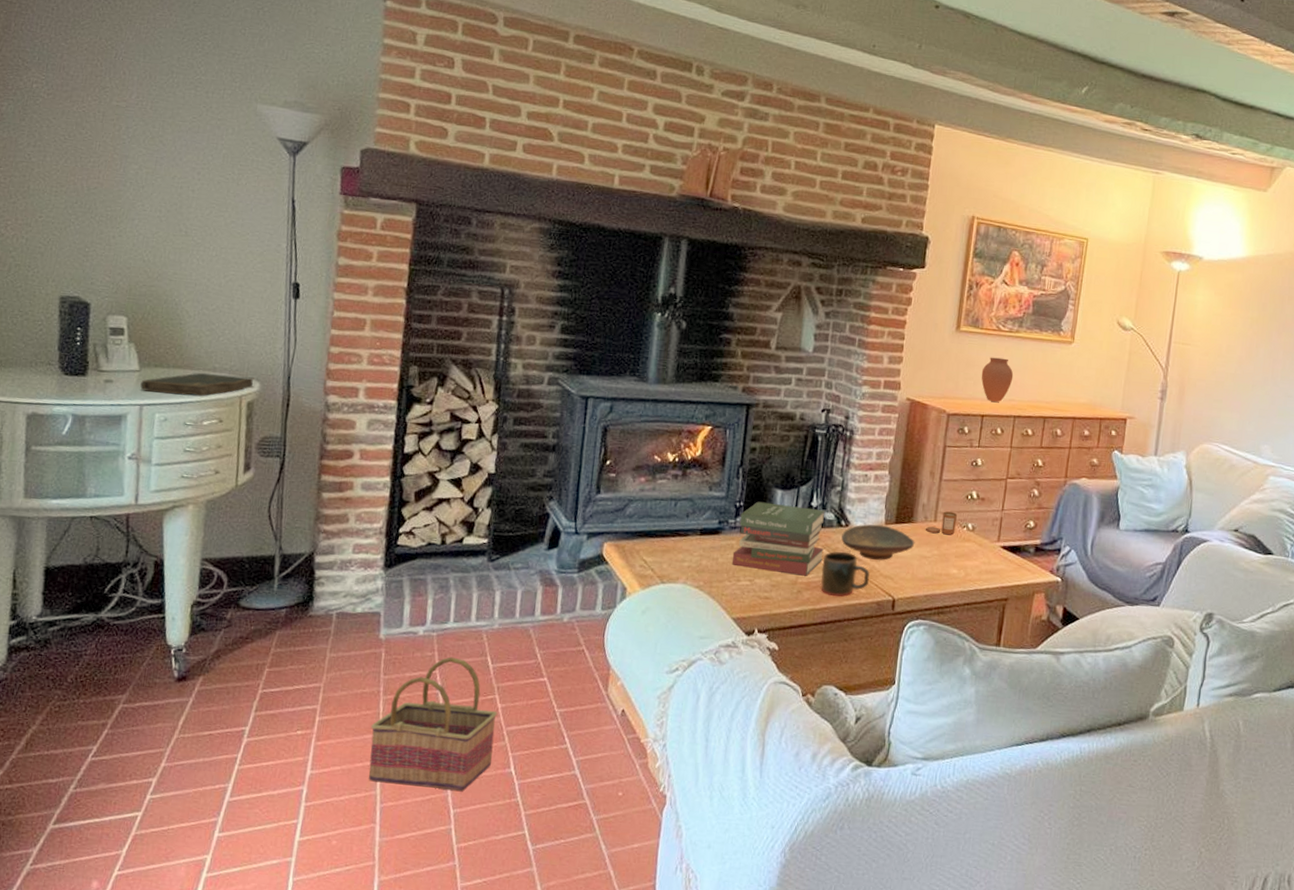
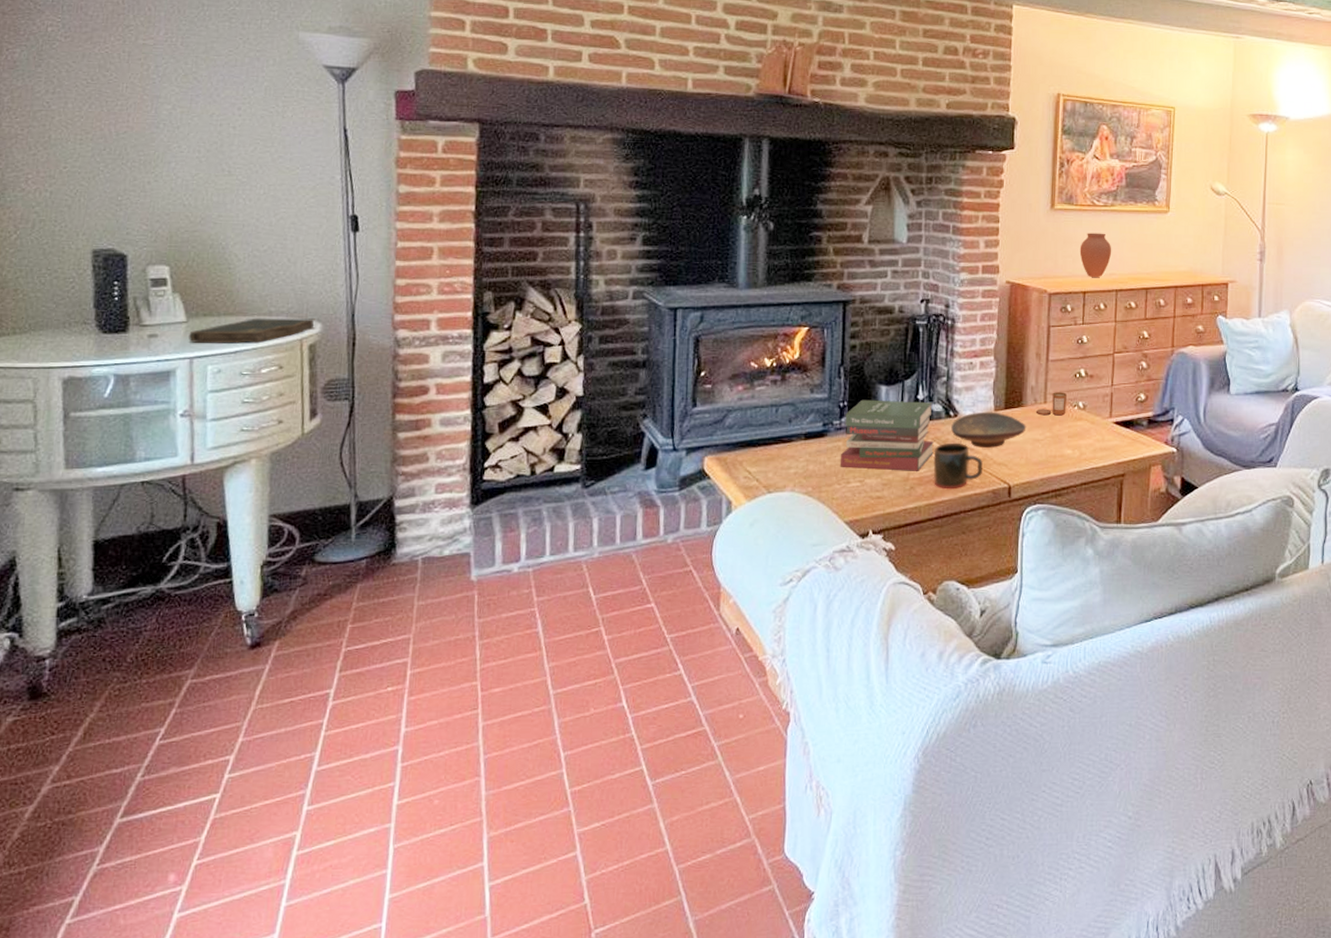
basket: present [369,656,498,791] -> none [468,592,605,733]

